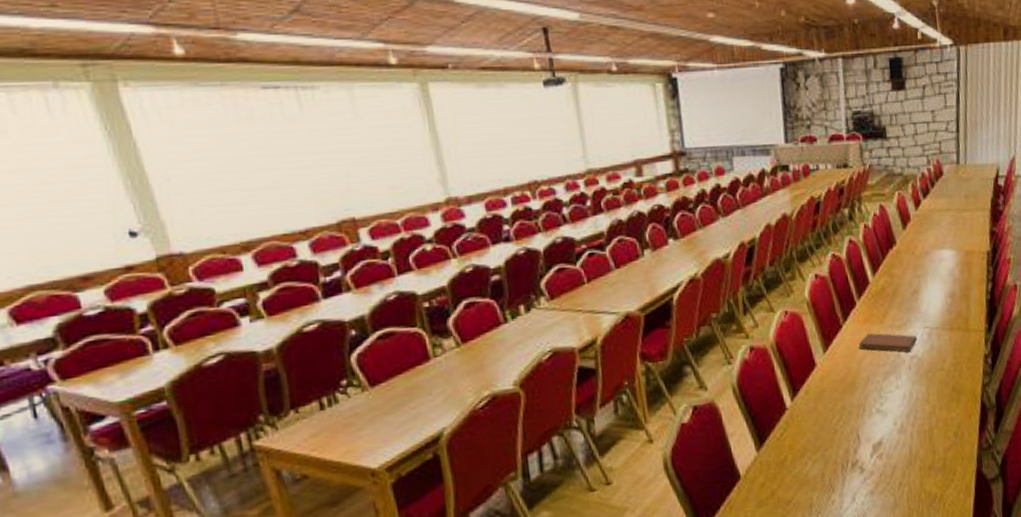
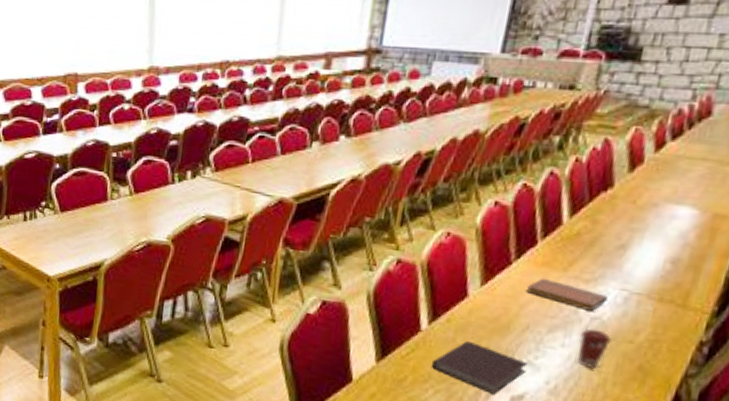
notebook: none [803,405,878,449] -> present [431,340,528,394]
coffee cup: none [906,366,930,401] -> present [577,328,612,369]

